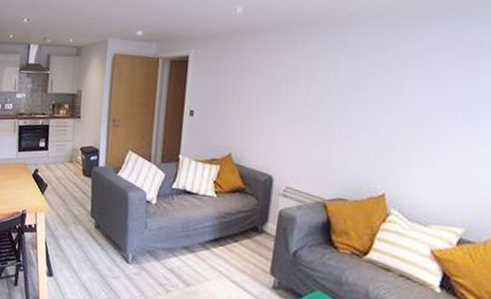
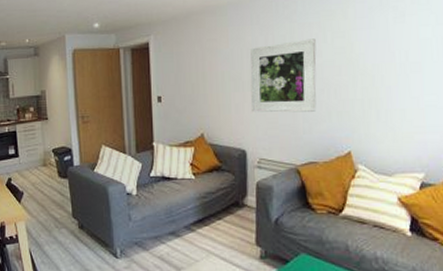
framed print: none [284,71,362,147] -> present [250,38,317,113]

